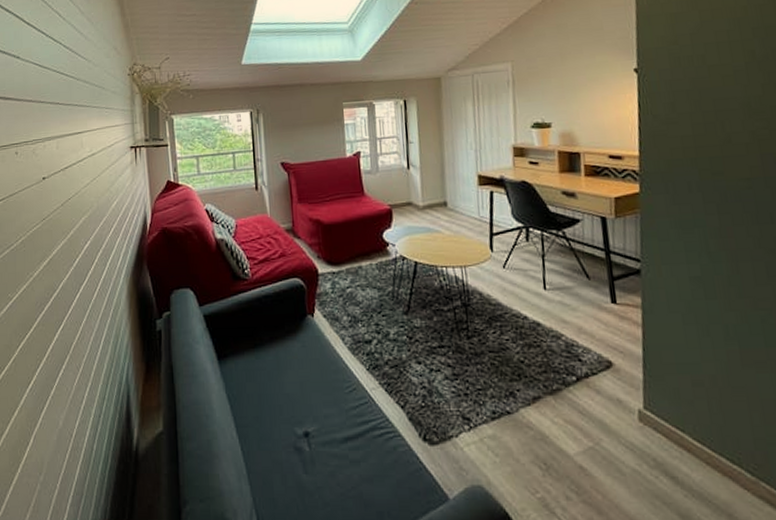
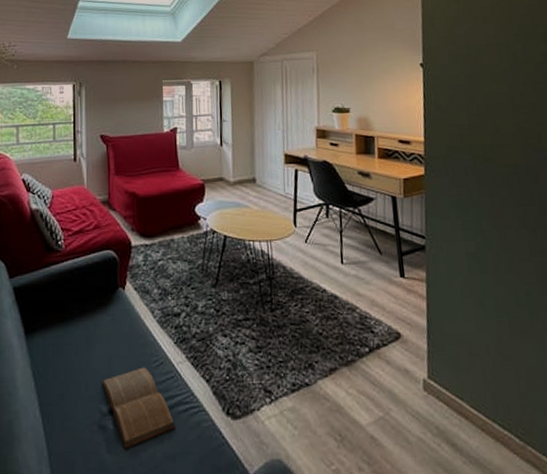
book: none [295,392,371,470] -> present [102,367,175,449]

